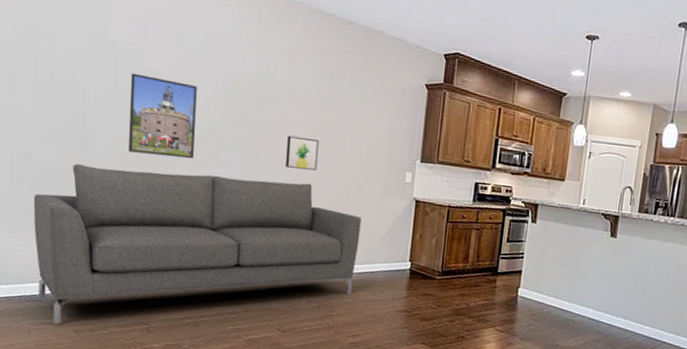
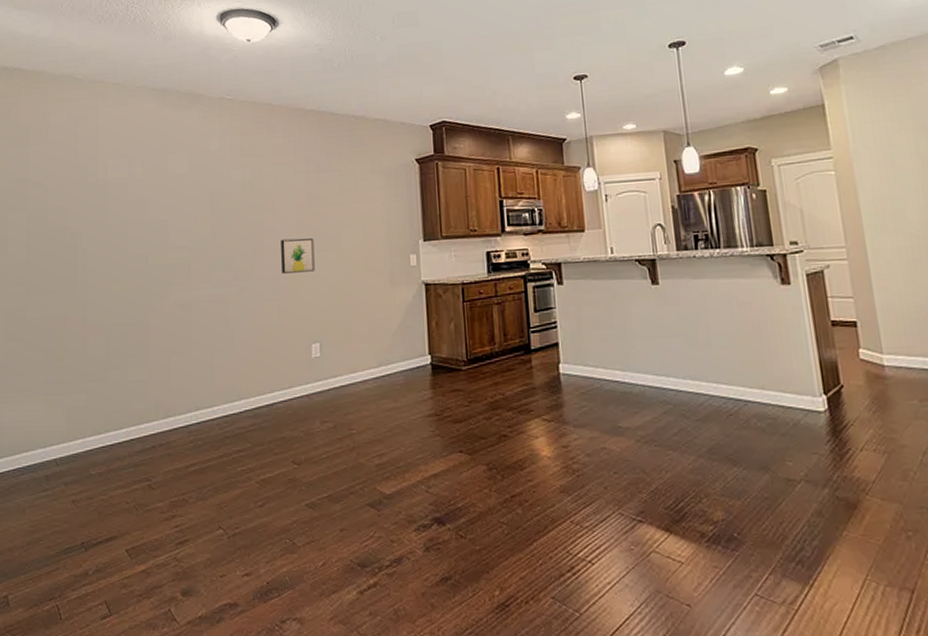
sofa: present [33,163,362,325] -> none [27,286,371,497]
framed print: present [129,73,197,159] -> none [120,206,187,288]

